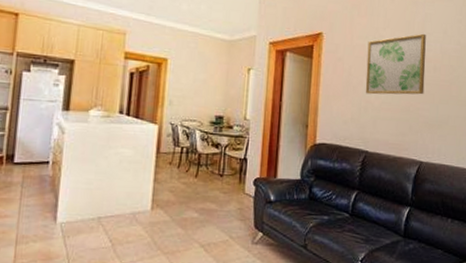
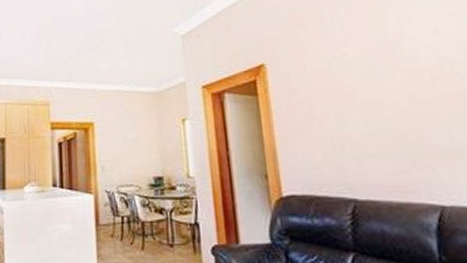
wall art: present [365,33,426,95] -> none [326,39,424,127]

